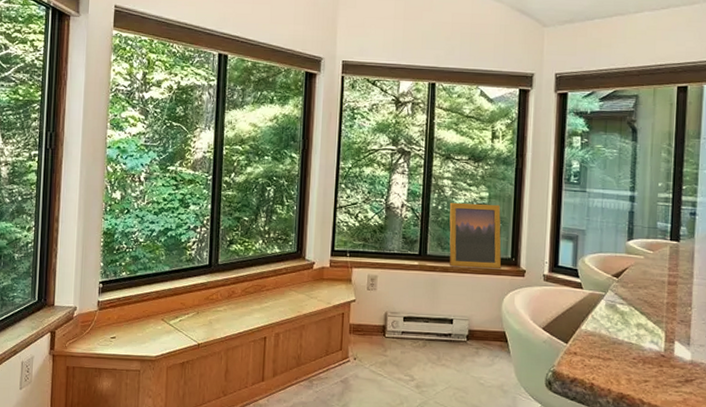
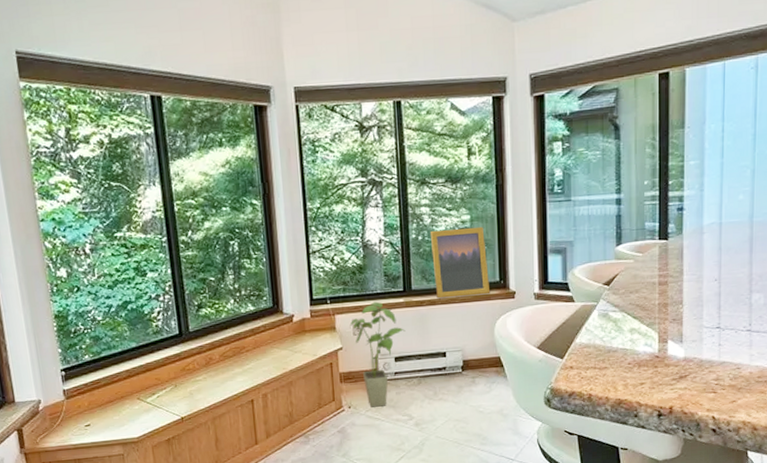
house plant: none [365,261,417,363] -> present [349,301,406,408]

